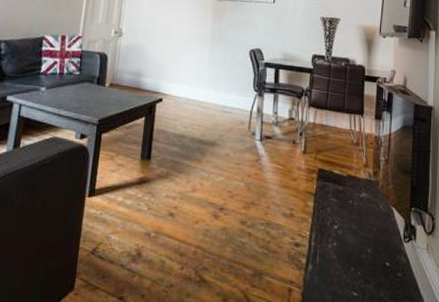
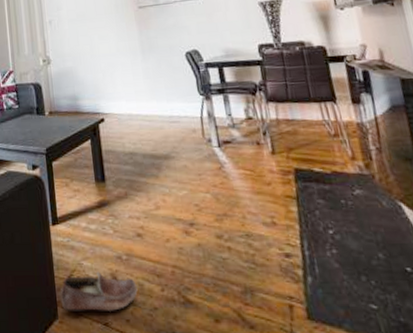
shoe: none [80,246,159,286] -> present [60,271,138,311]

